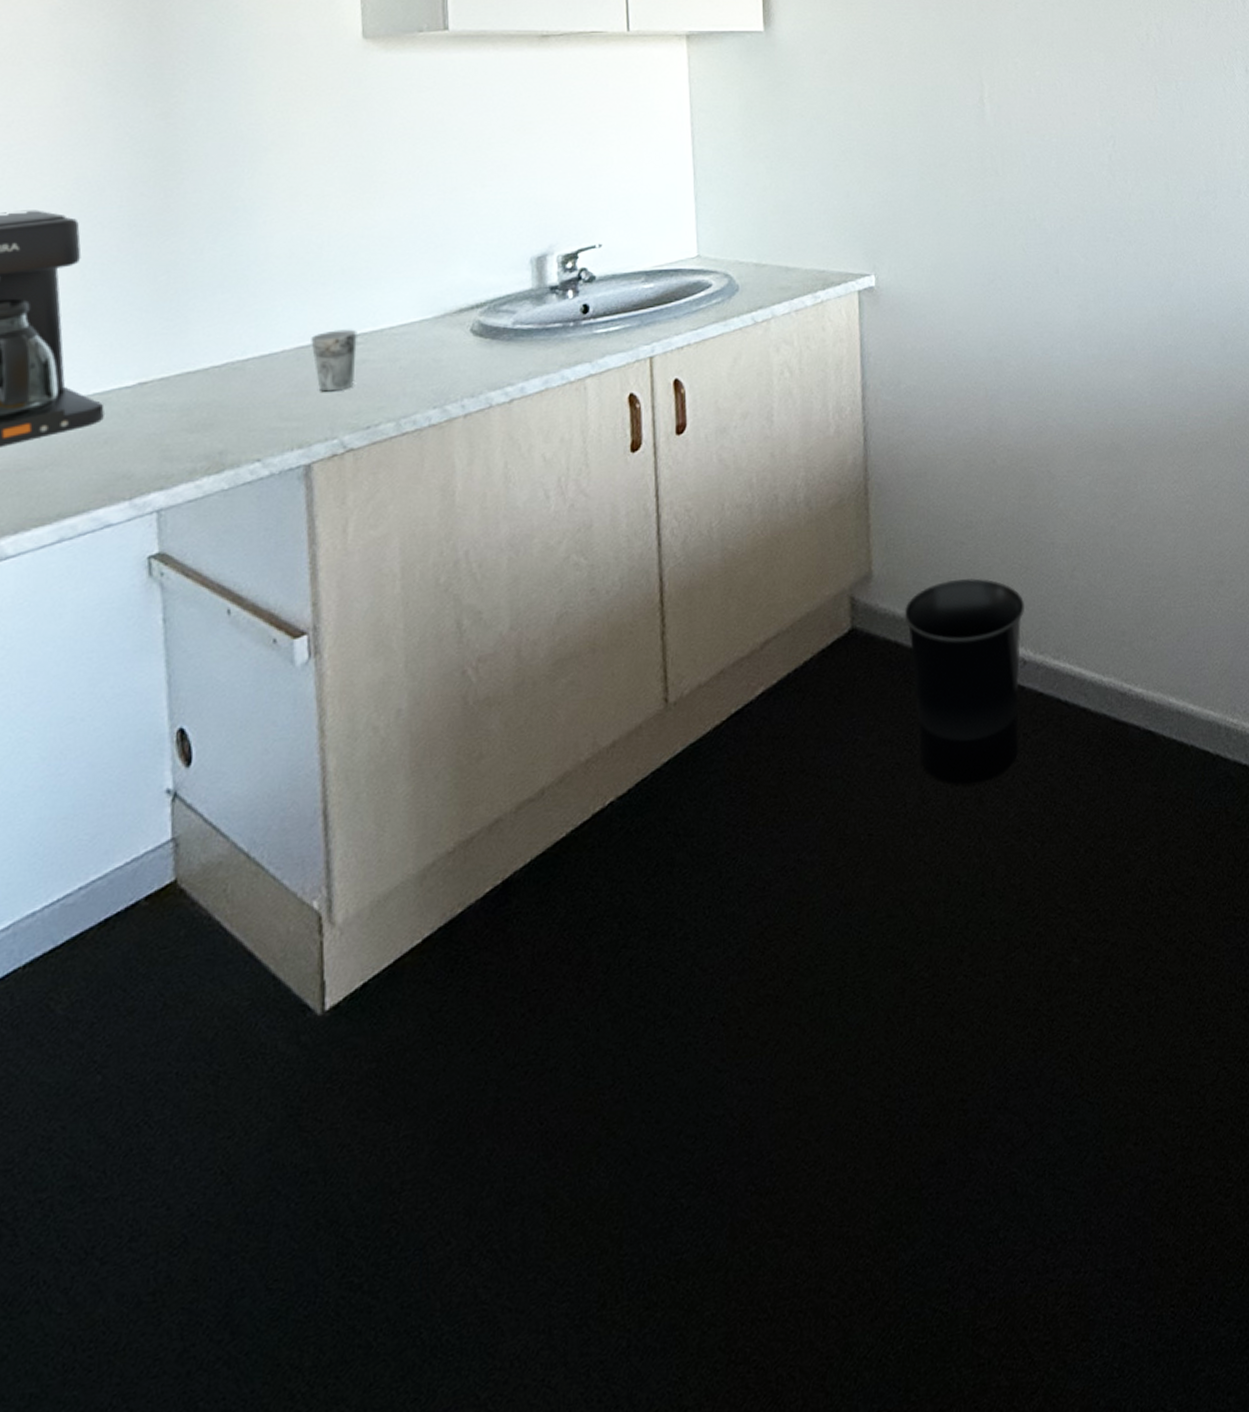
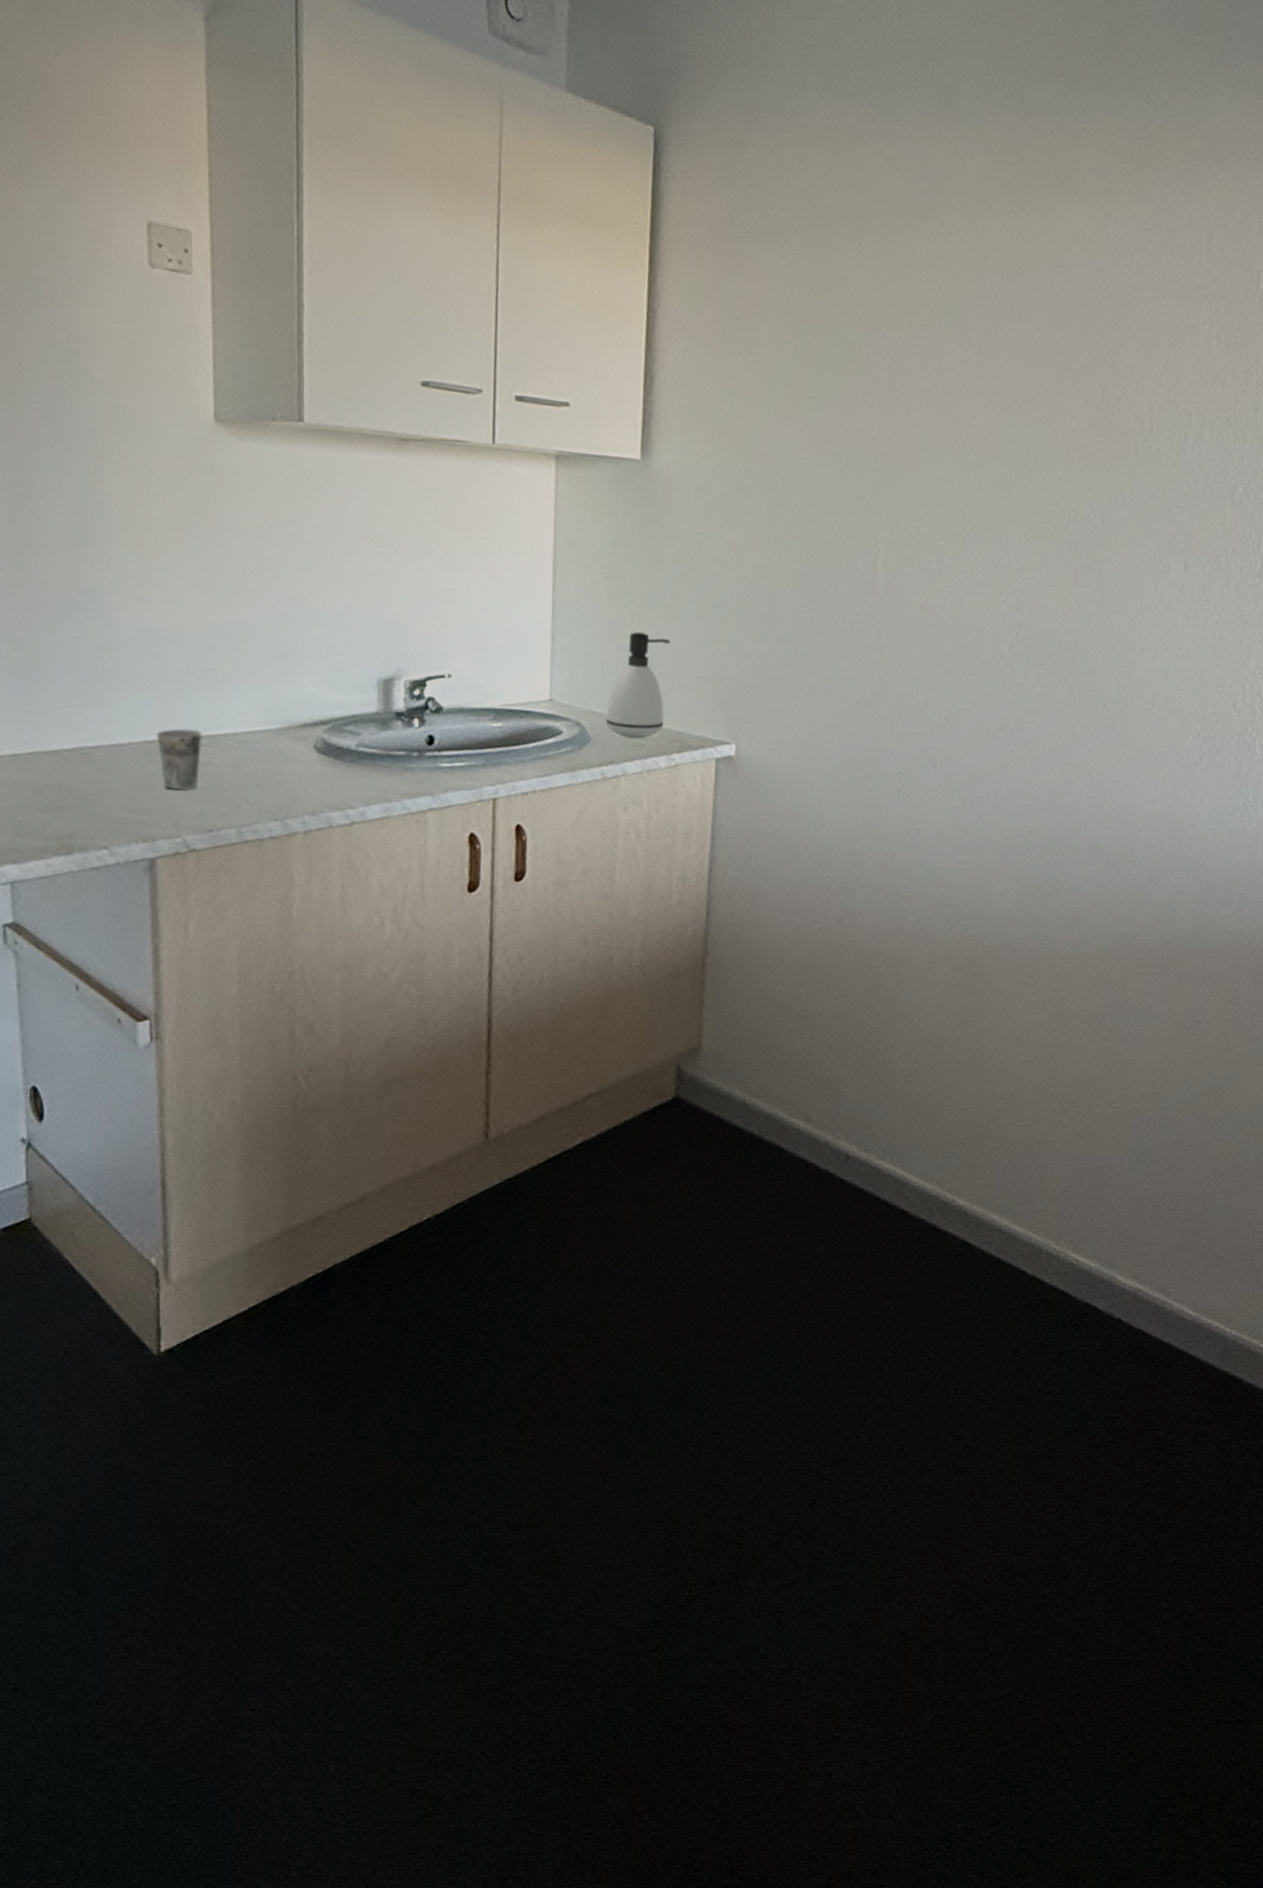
soap dispenser: none [751,184,807,283] -> present [605,632,671,739]
waste bin: present [904,578,1024,785] -> none [729,1066,855,1262]

